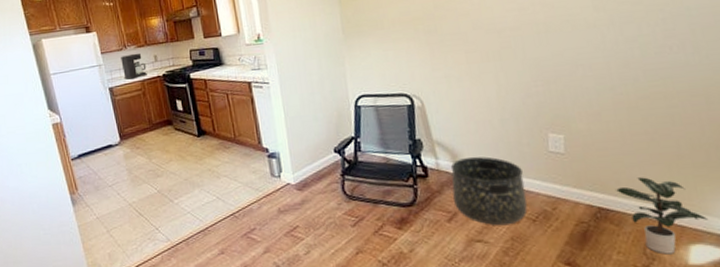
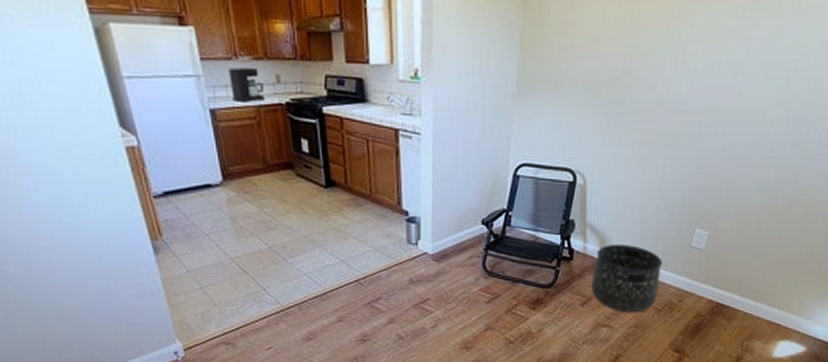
potted plant: present [616,177,708,255] -> none [737,279,800,348]

